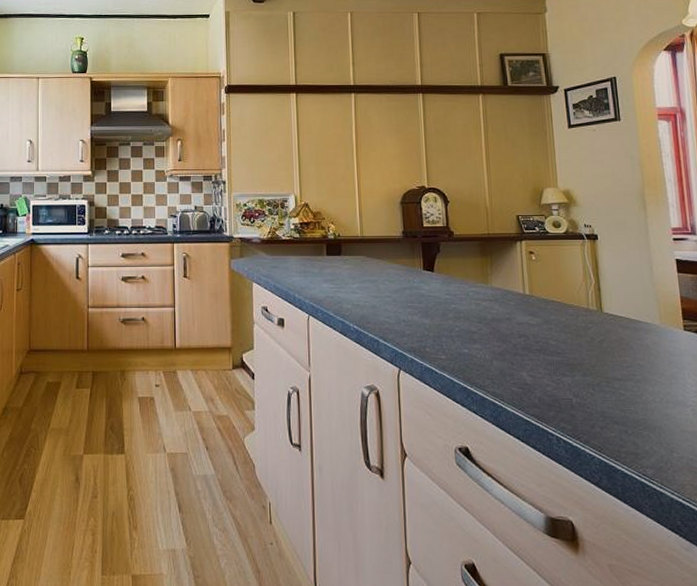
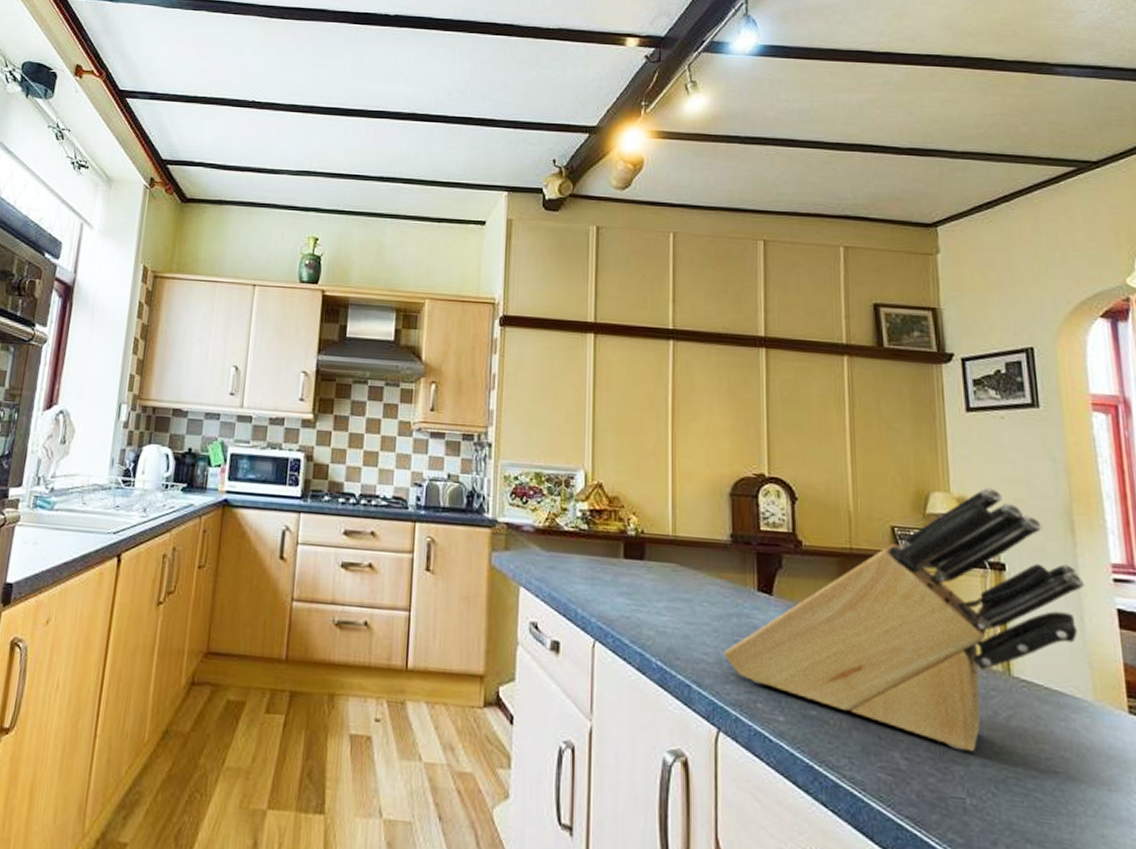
knife block: none [401,181,653,367] -> present [724,487,1085,752]

